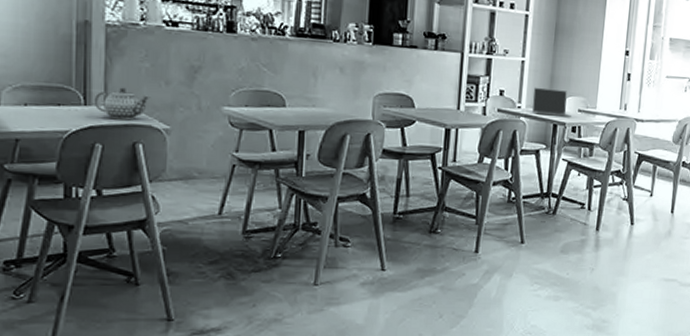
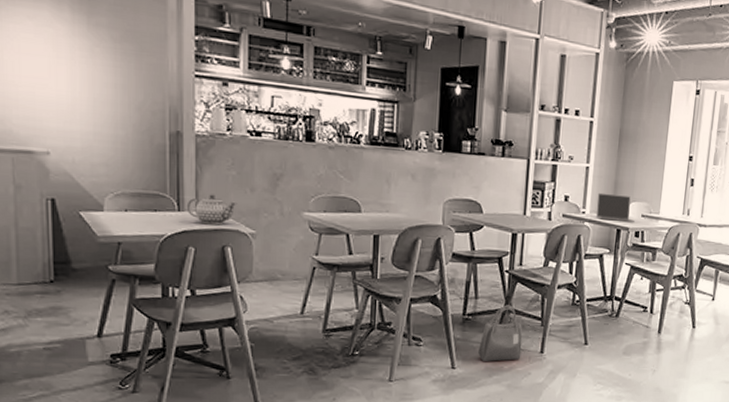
handbag: none [409,203,456,263] -> present [478,305,523,362]

